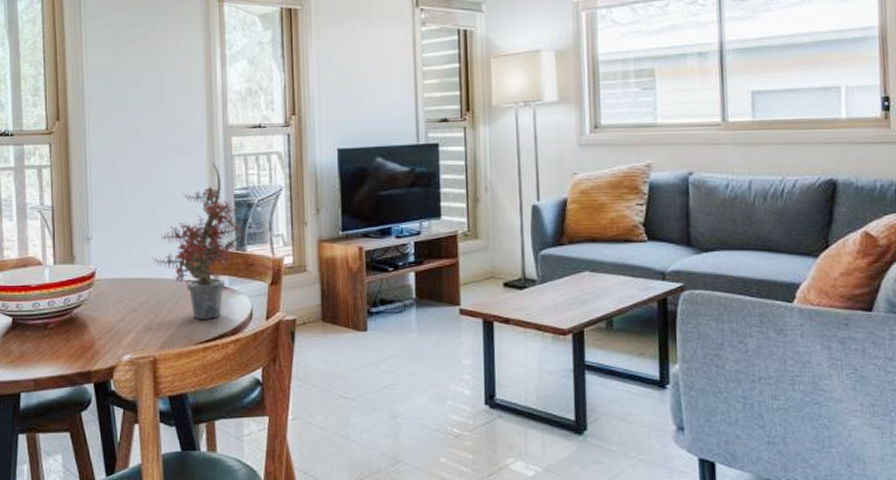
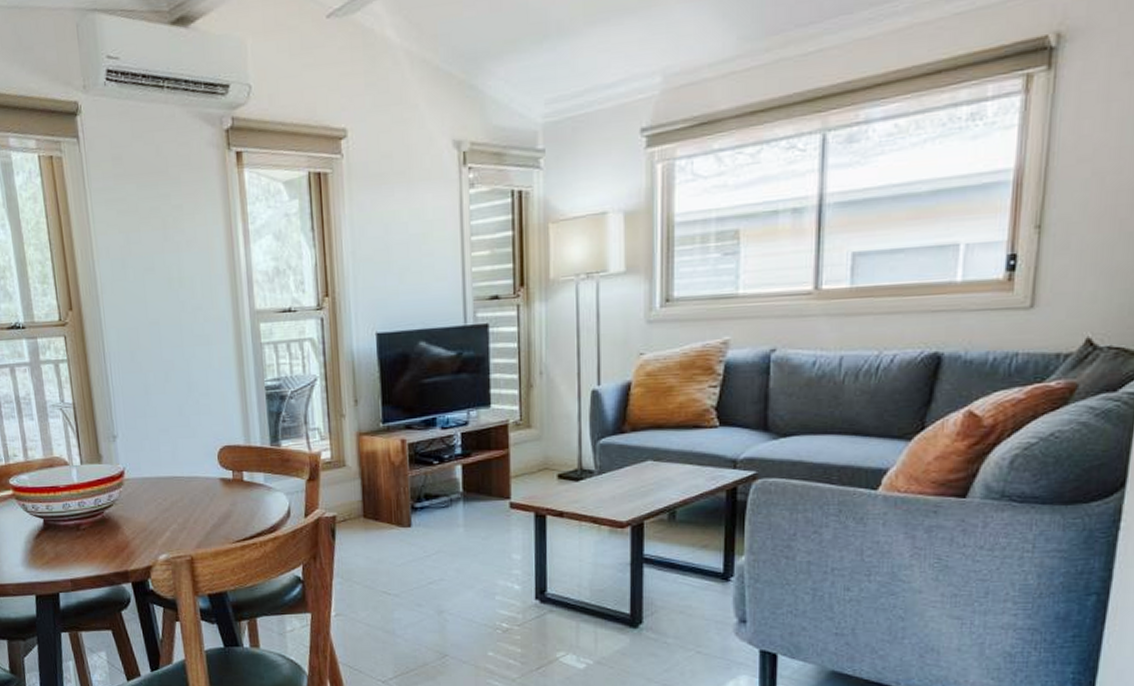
potted plant: present [151,163,245,319] -> none [181,352,279,518]

